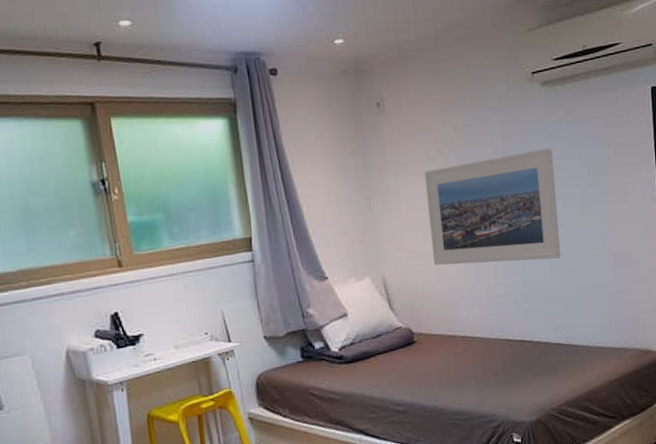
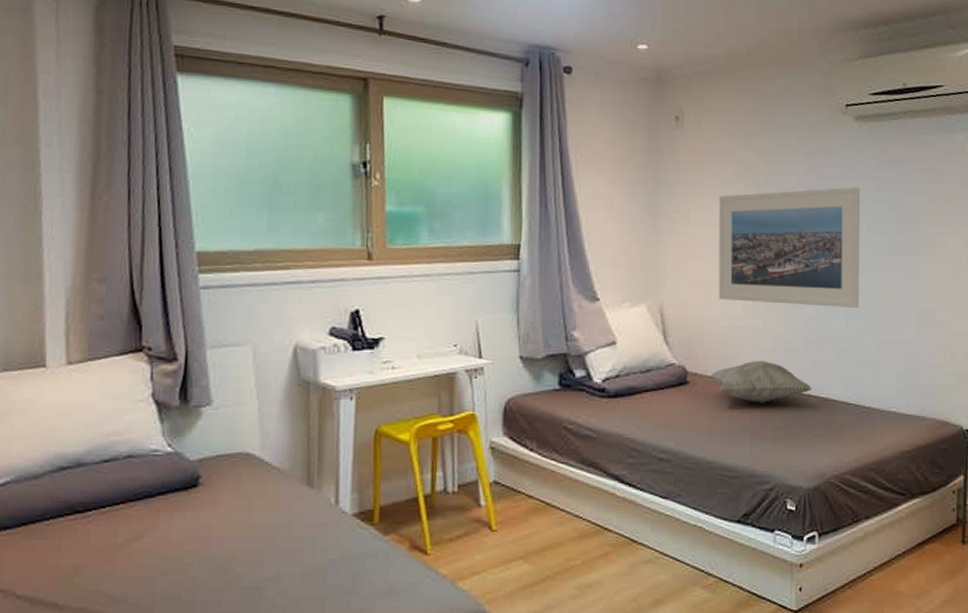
decorative pillow: none [433,314,525,353] -> present [710,360,812,404]

